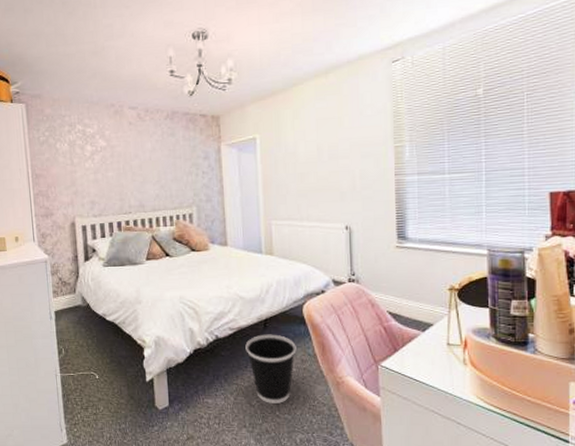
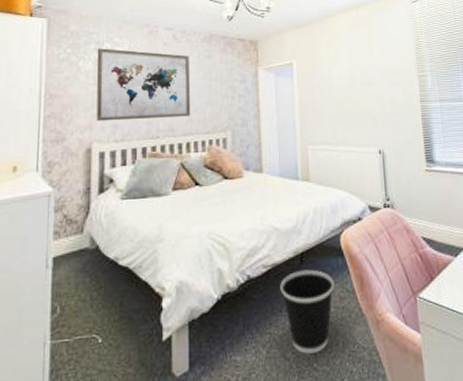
wall art: none [70,130,158,199] -> present [96,48,191,122]

